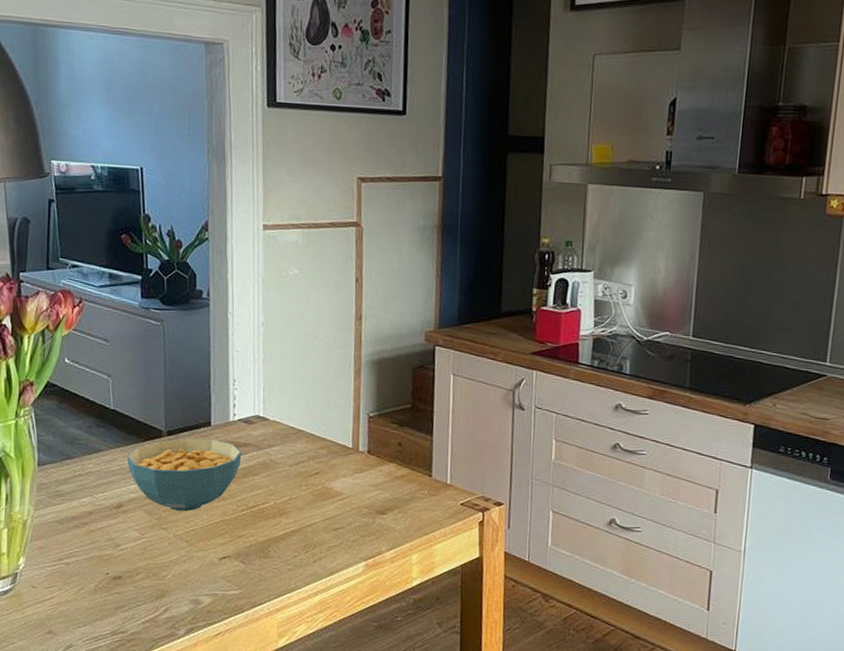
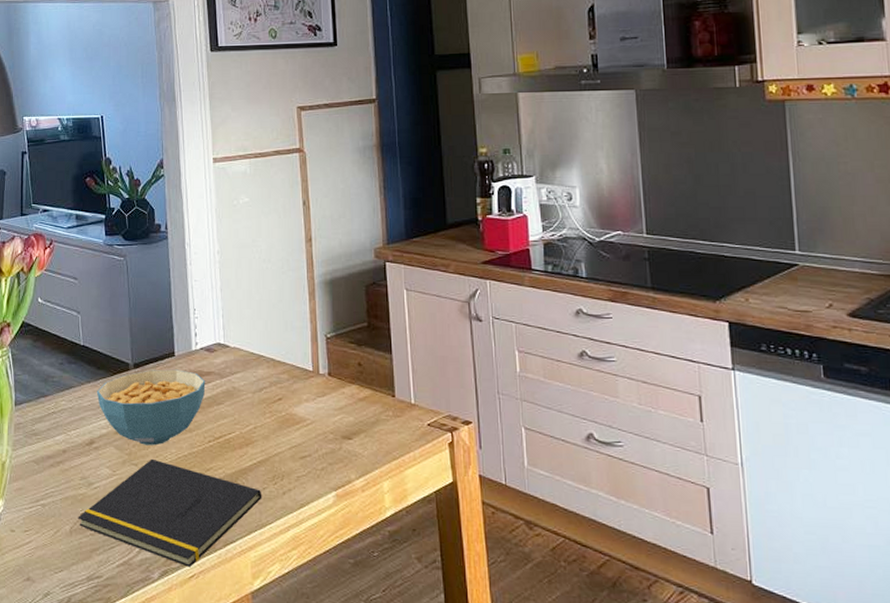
notepad: none [103,524,293,626] -> present [78,458,262,567]

